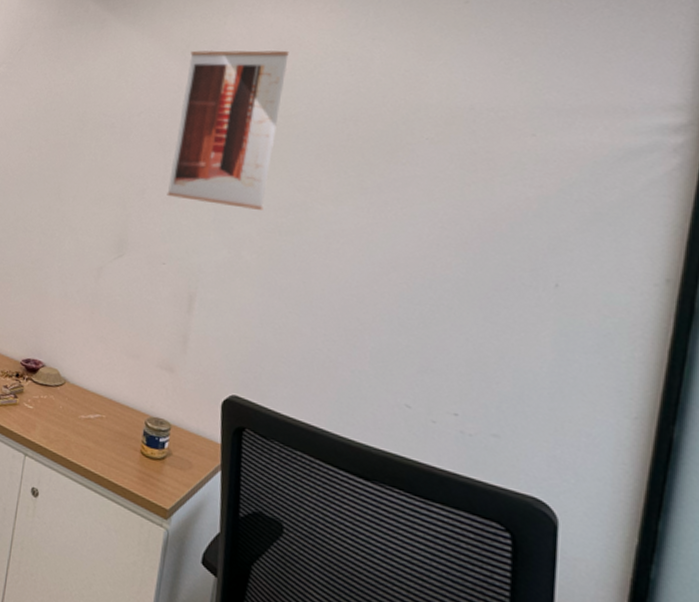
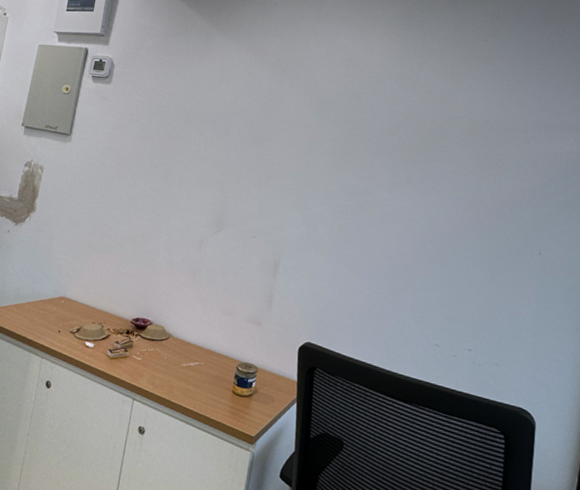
wall art: present [166,50,289,210] -> none [258,64,357,195]

